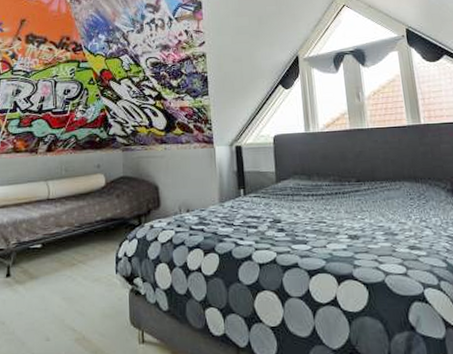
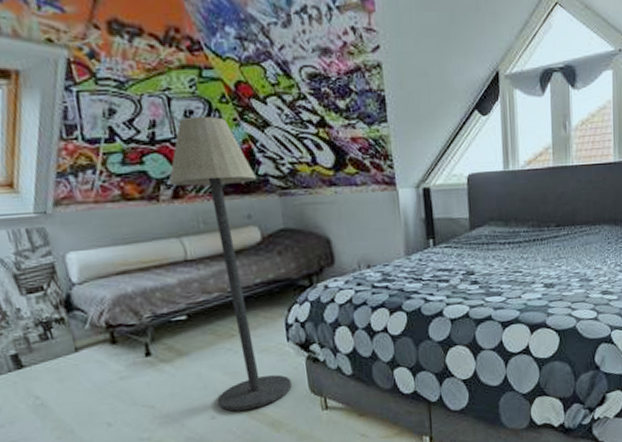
floor lamp: none [46,93,115,335] -> present [168,116,292,411]

